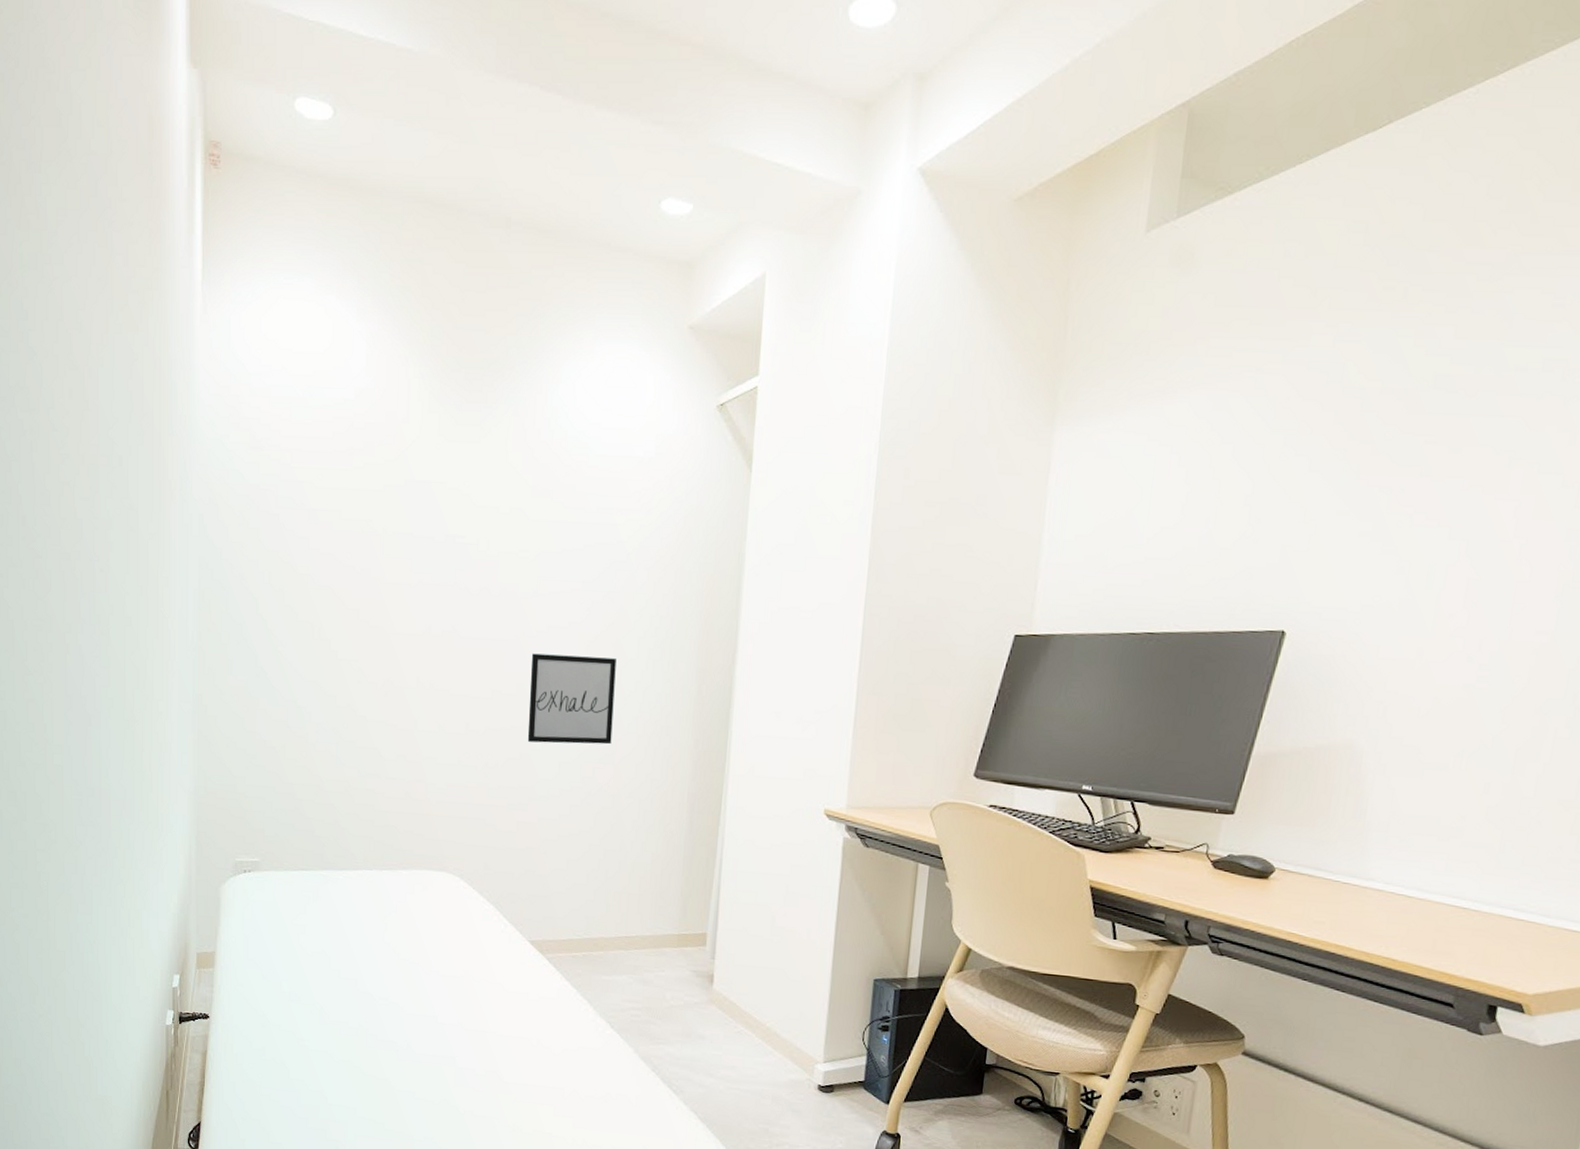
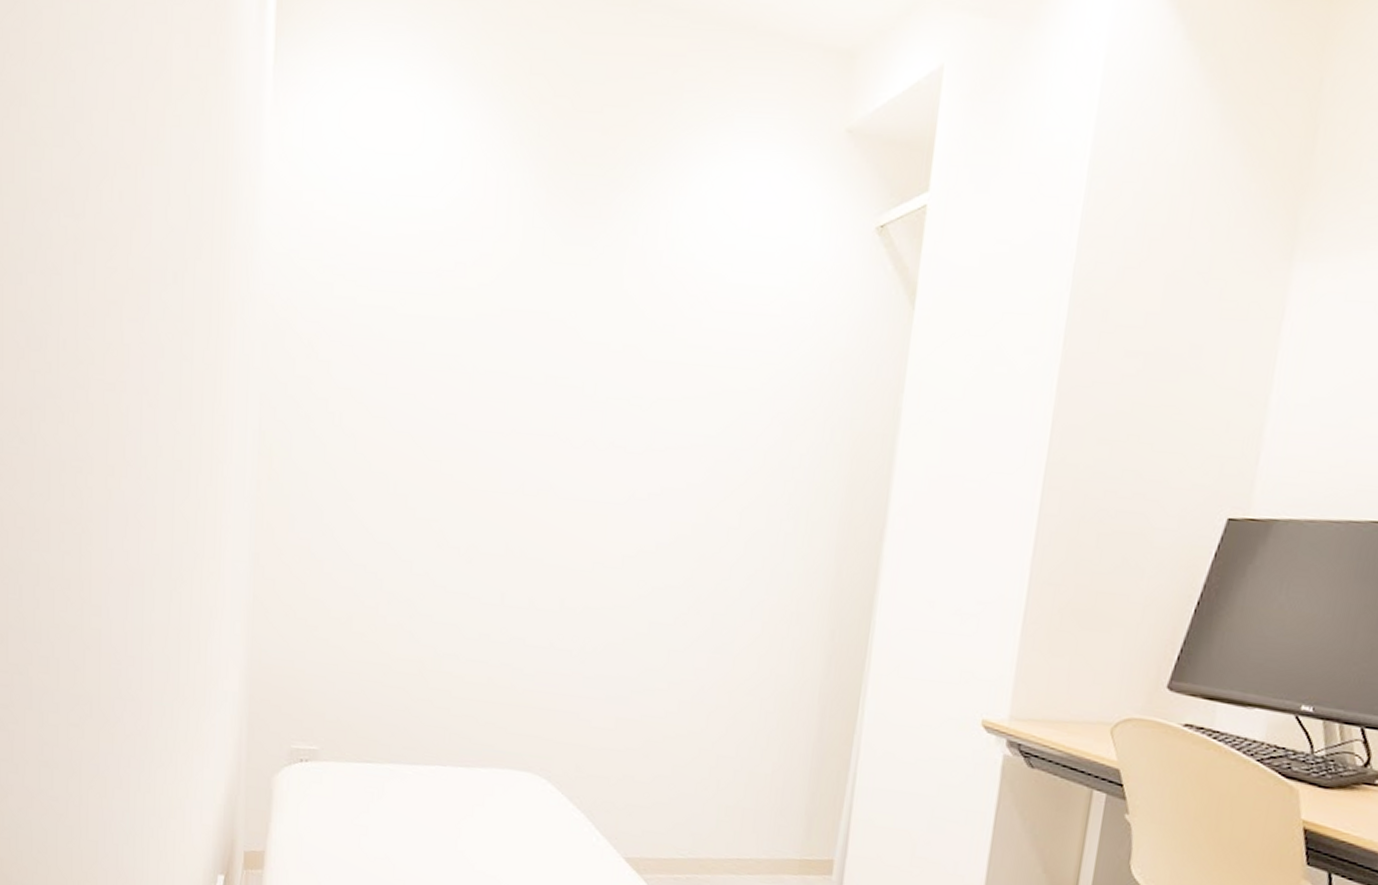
wall art: present [527,653,616,745] -> none [632,519,741,631]

